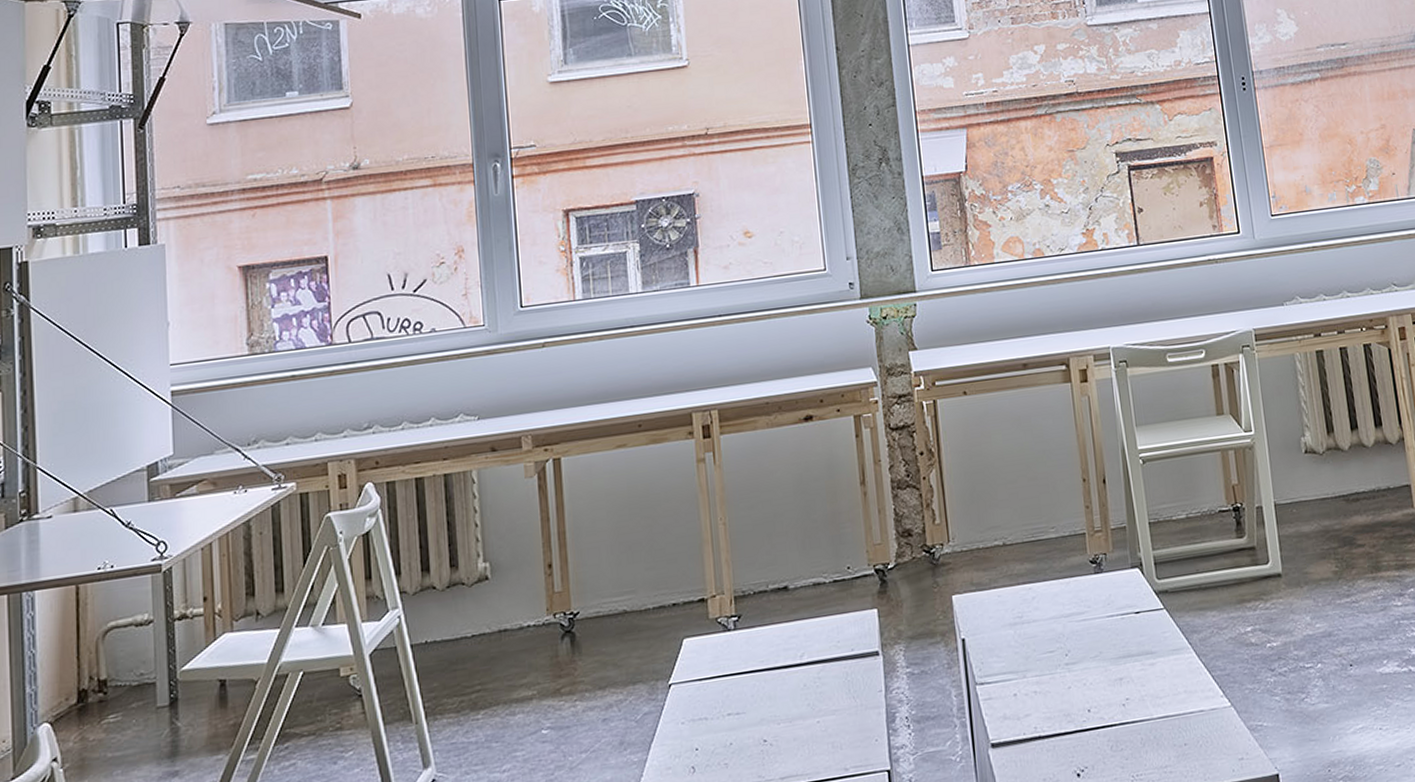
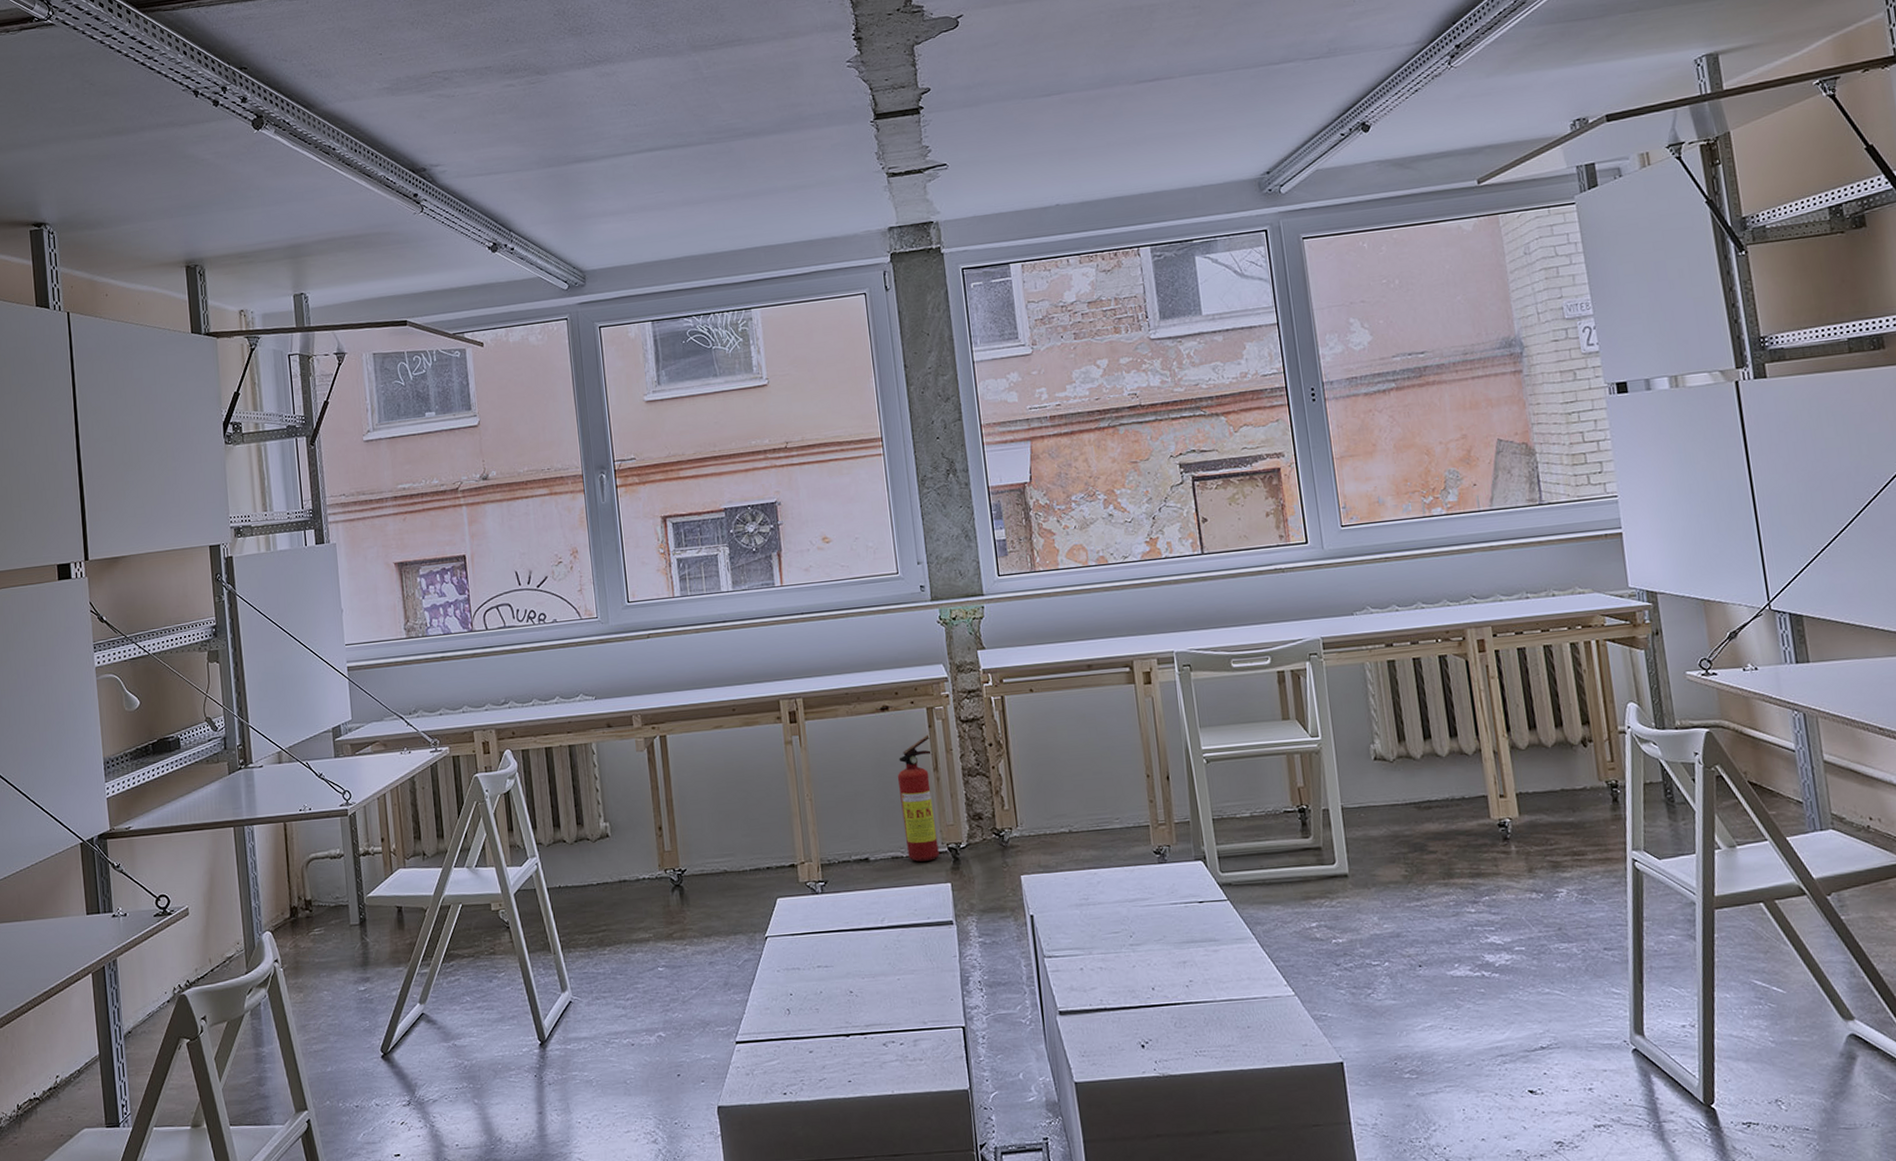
fire extinguisher: none [820,443,865,587] -> present [897,733,939,862]

